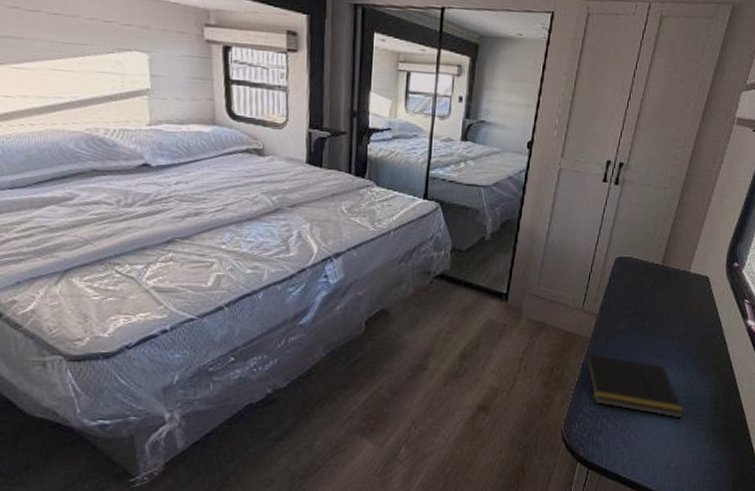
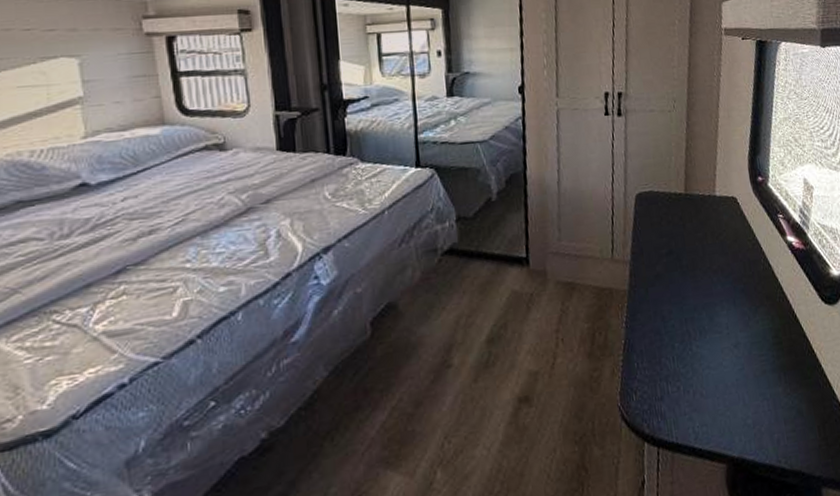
notepad: present [583,354,684,419] -> none [625,305,747,367]

